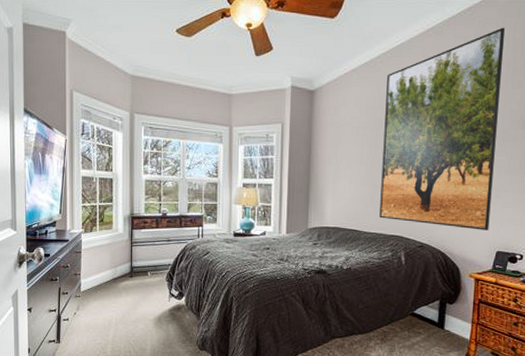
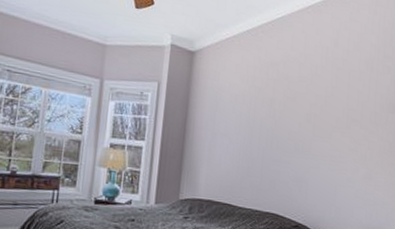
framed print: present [379,27,506,231] -> none [255,14,377,213]

